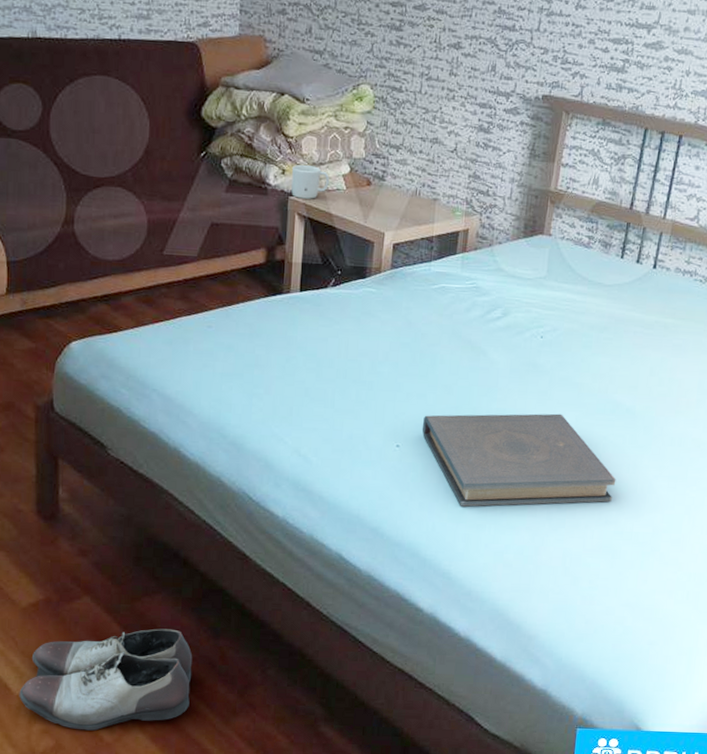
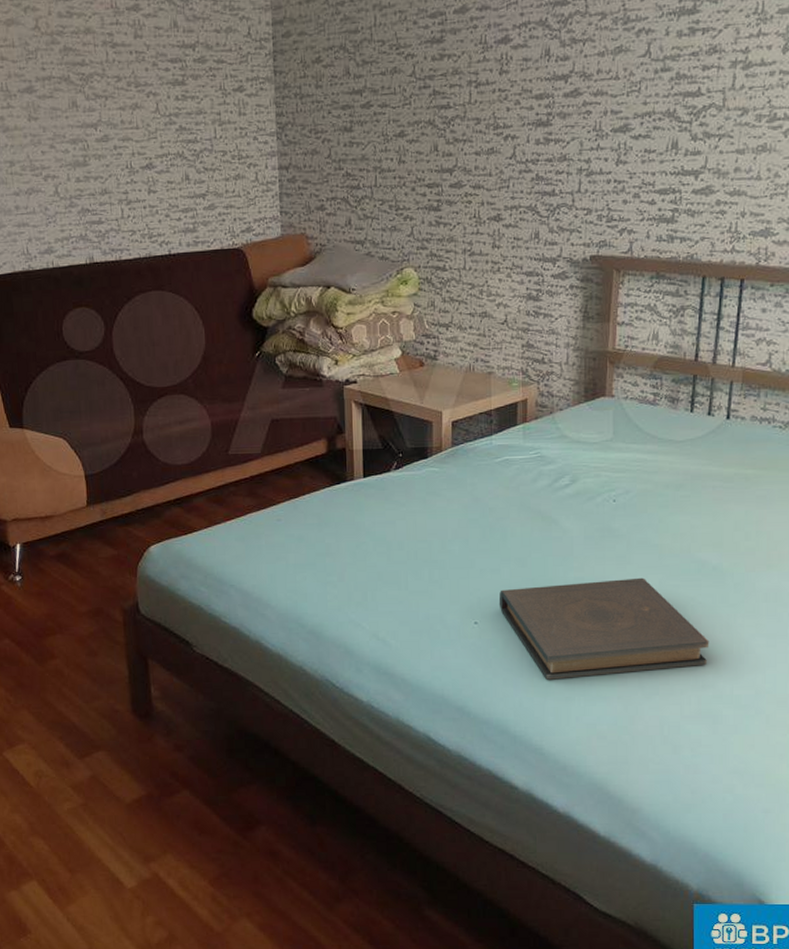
shoe: present [19,628,193,731] -> none [130,818,293,921]
mug: present [290,165,329,199] -> none [344,353,382,387]

